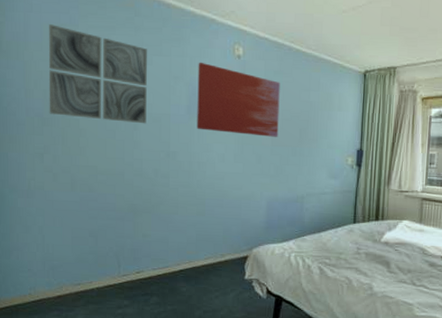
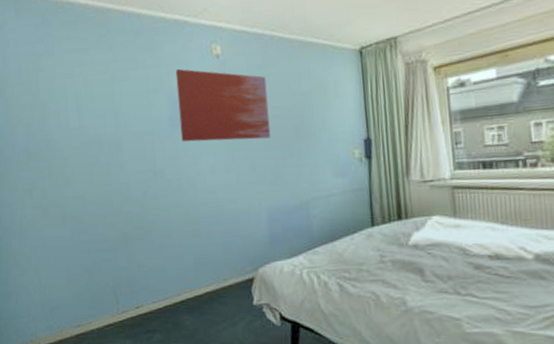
wall art: present [48,24,147,124] -> none [26,56,129,148]

